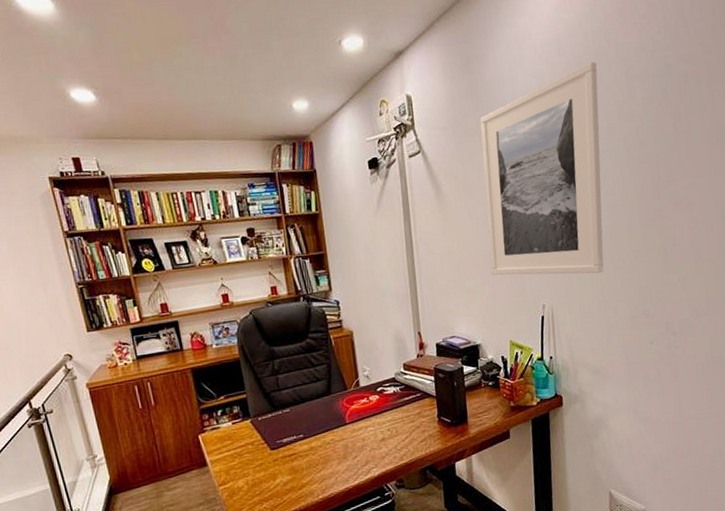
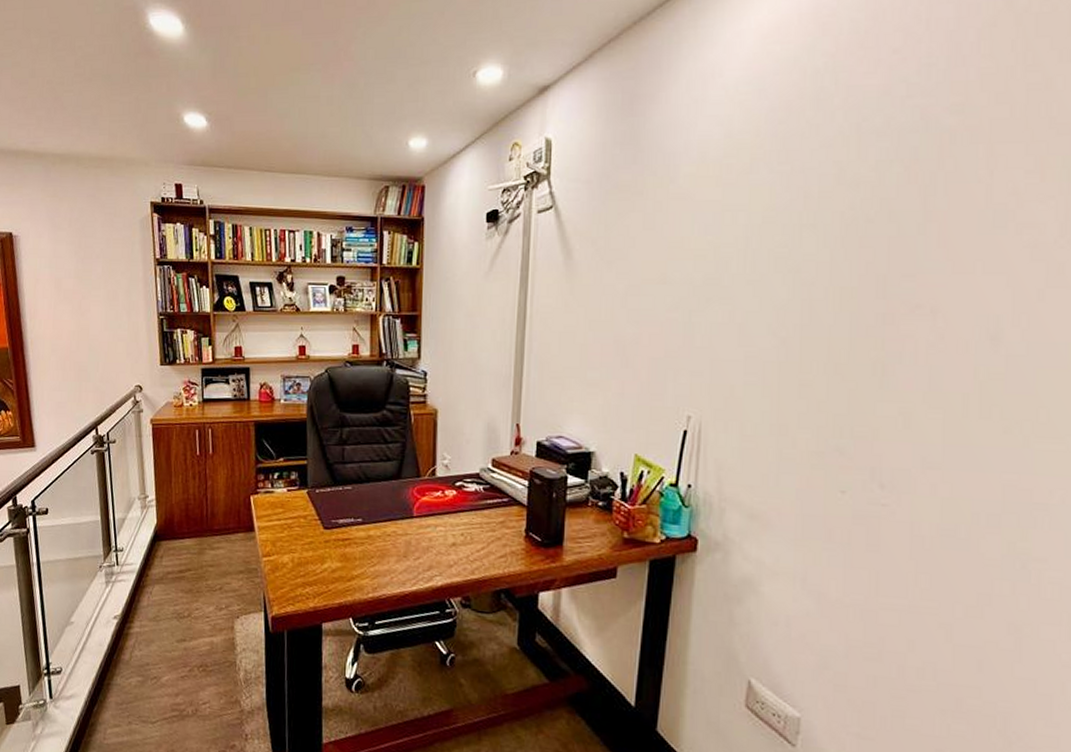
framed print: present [480,62,604,275] -> none [624,108,815,386]

